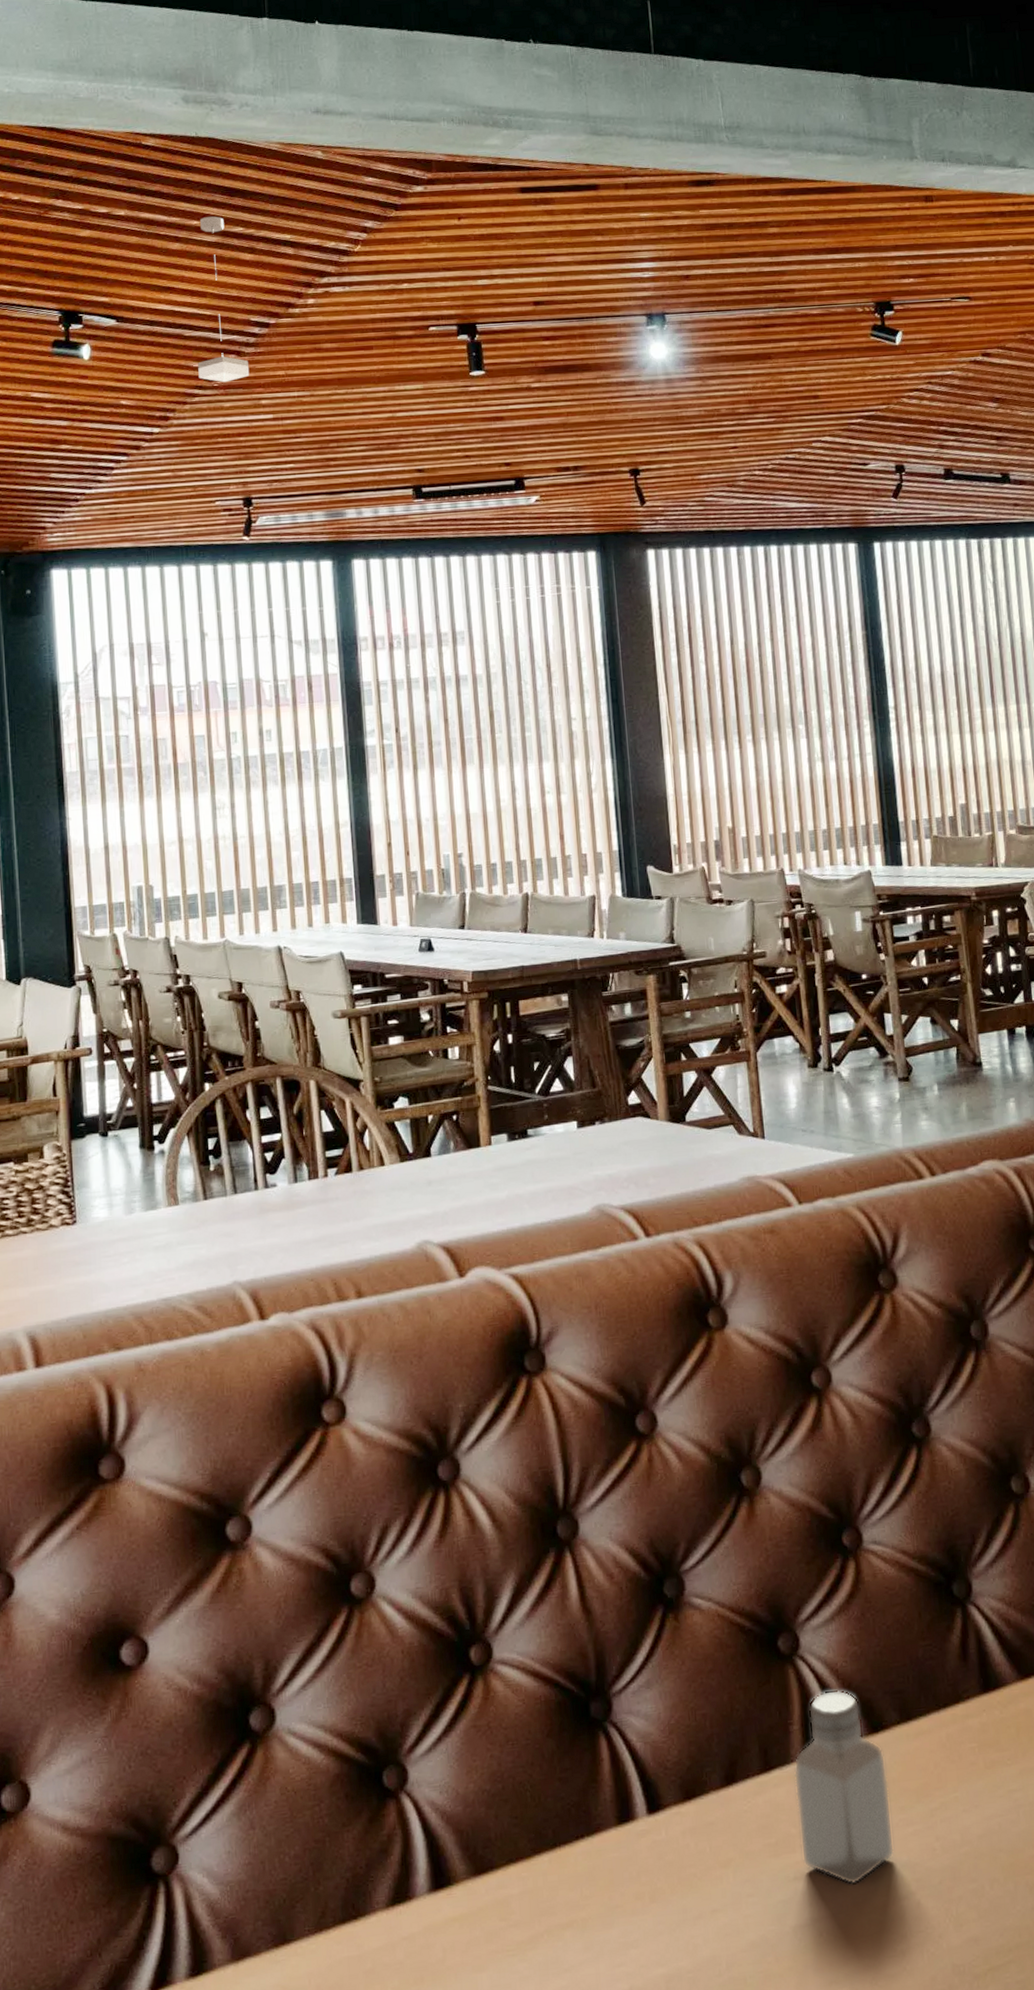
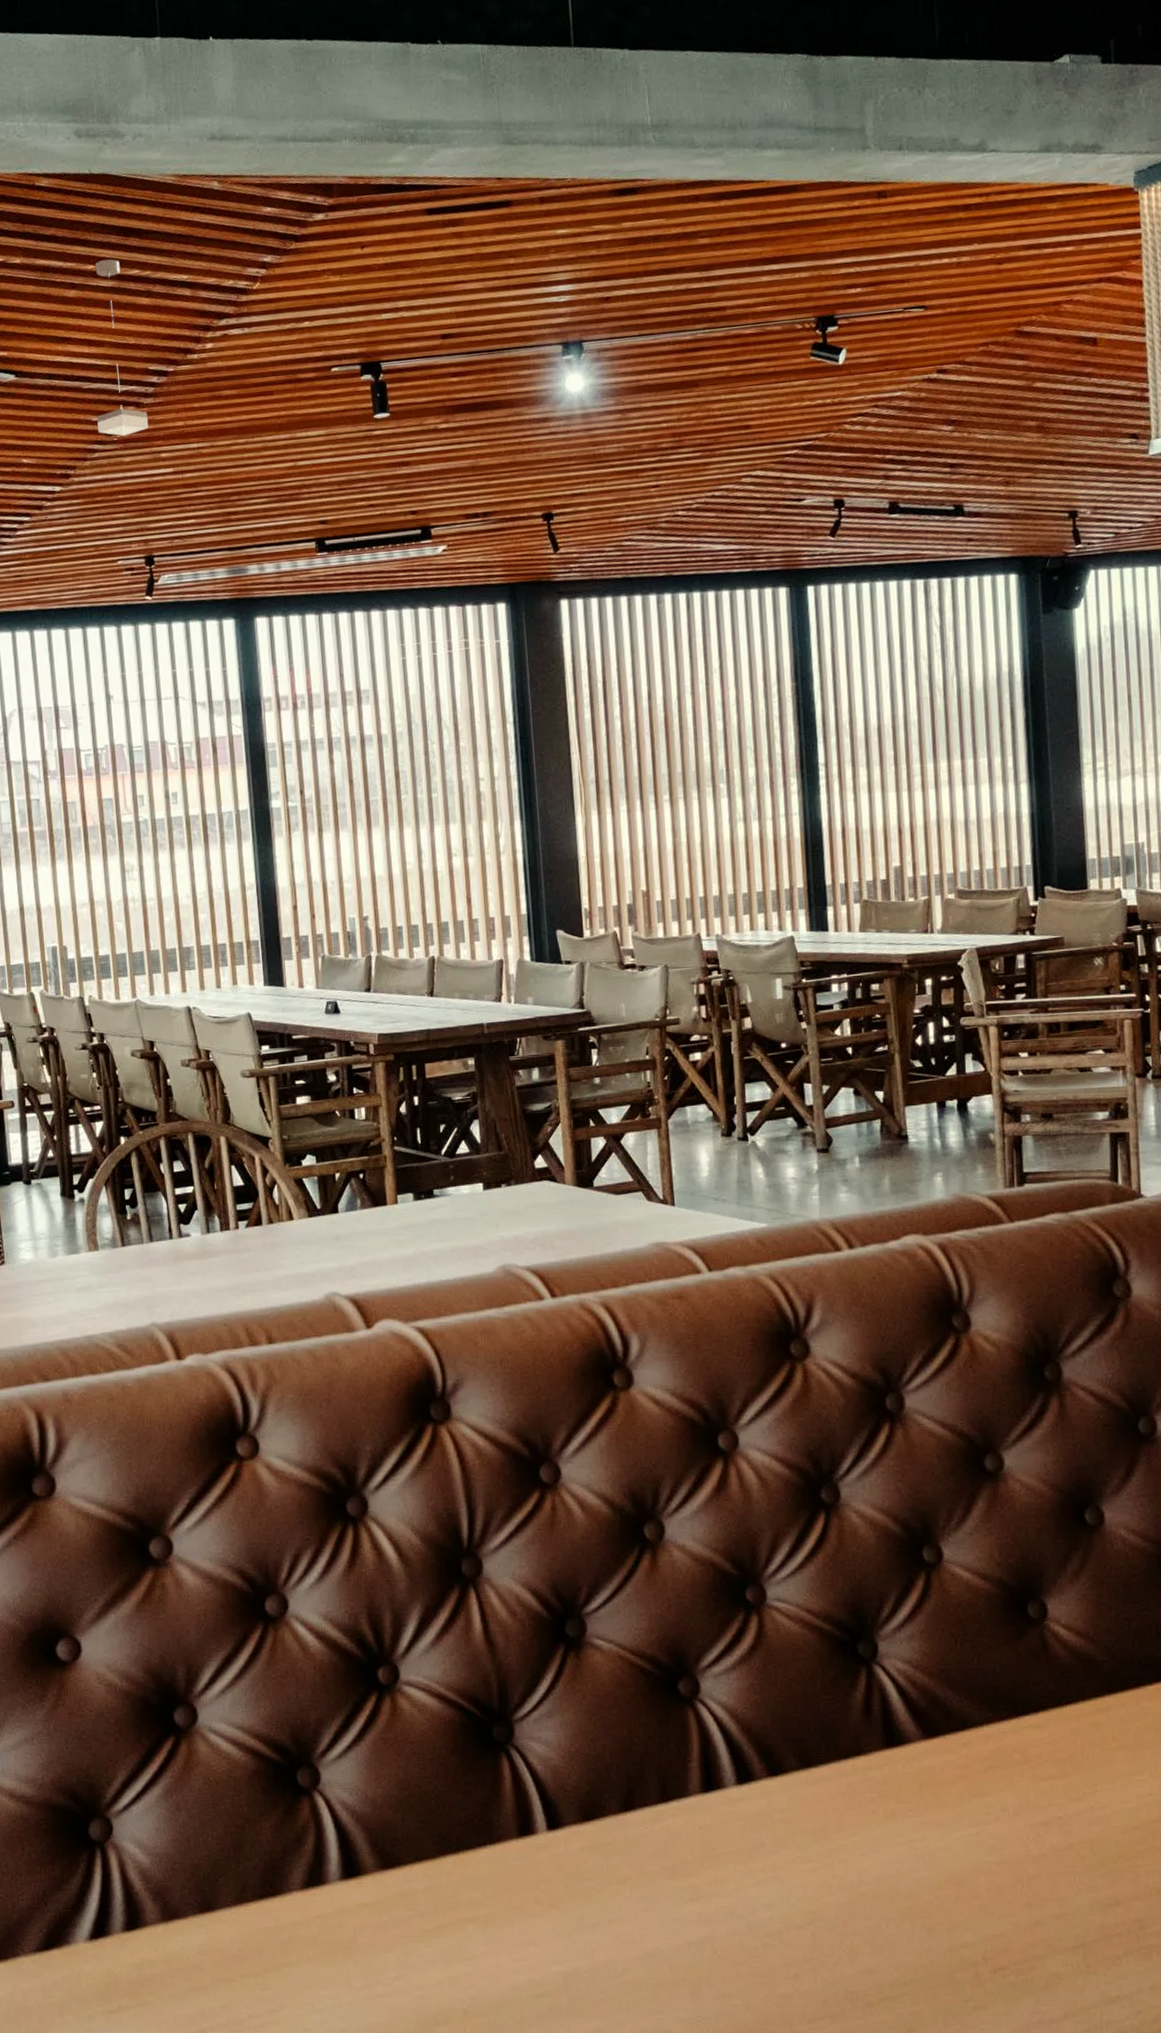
saltshaker: present [794,1689,895,1885] -> none [691,1733,791,1911]

